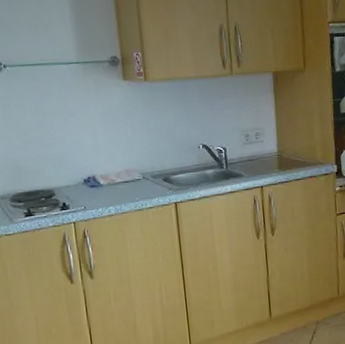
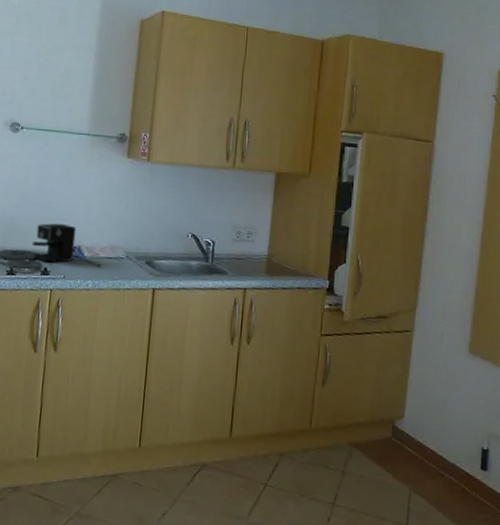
coffee maker: none [43,156,119,198] -> present [31,223,101,267]

